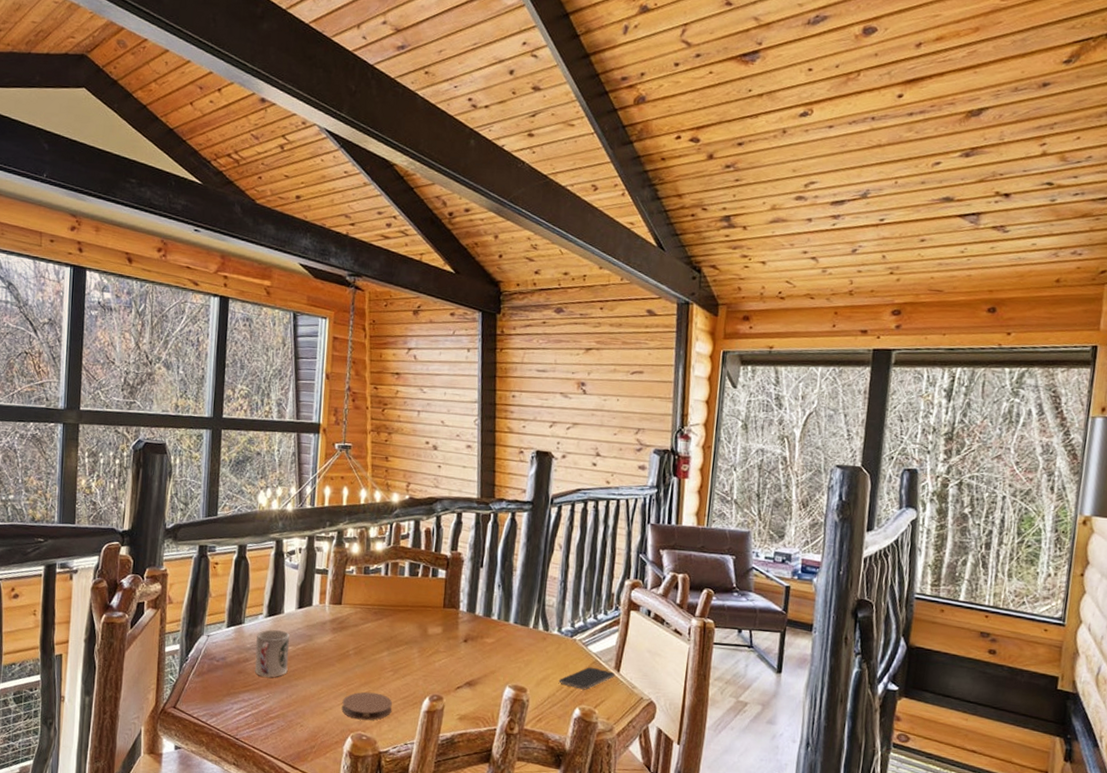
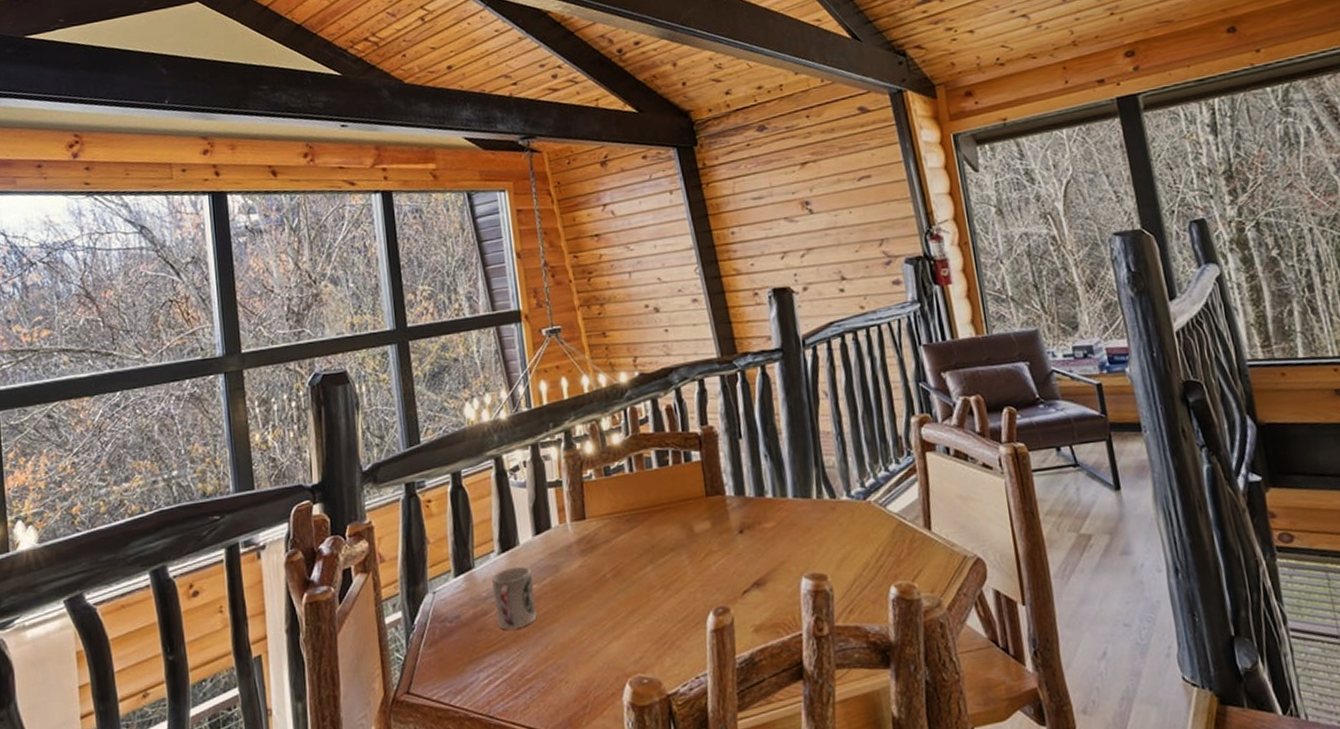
coaster: present [341,692,393,721] -> none [609,620,673,659]
smartphone: present [558,667,616,690] -> none [862,531,928,562]

